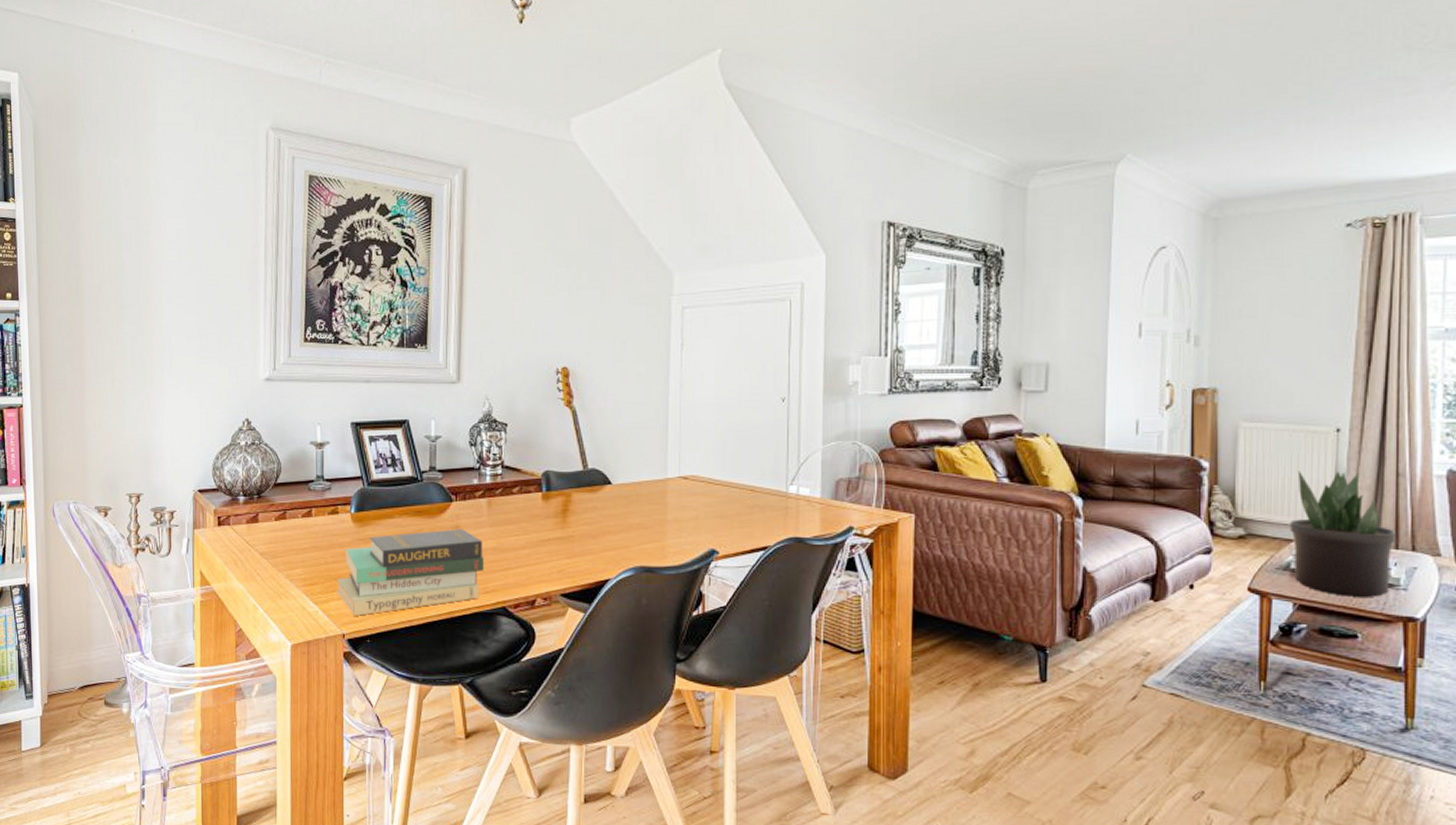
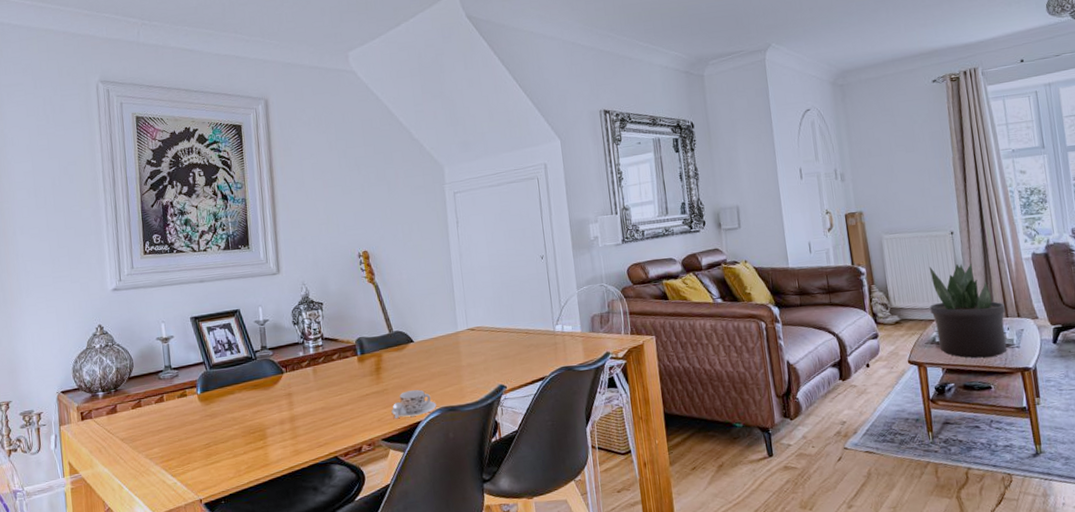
books: present [336,529,484,616] -> none [190,395,316,482]
teacup: none [575,541,631,573] -> present [391,389,437,419]

